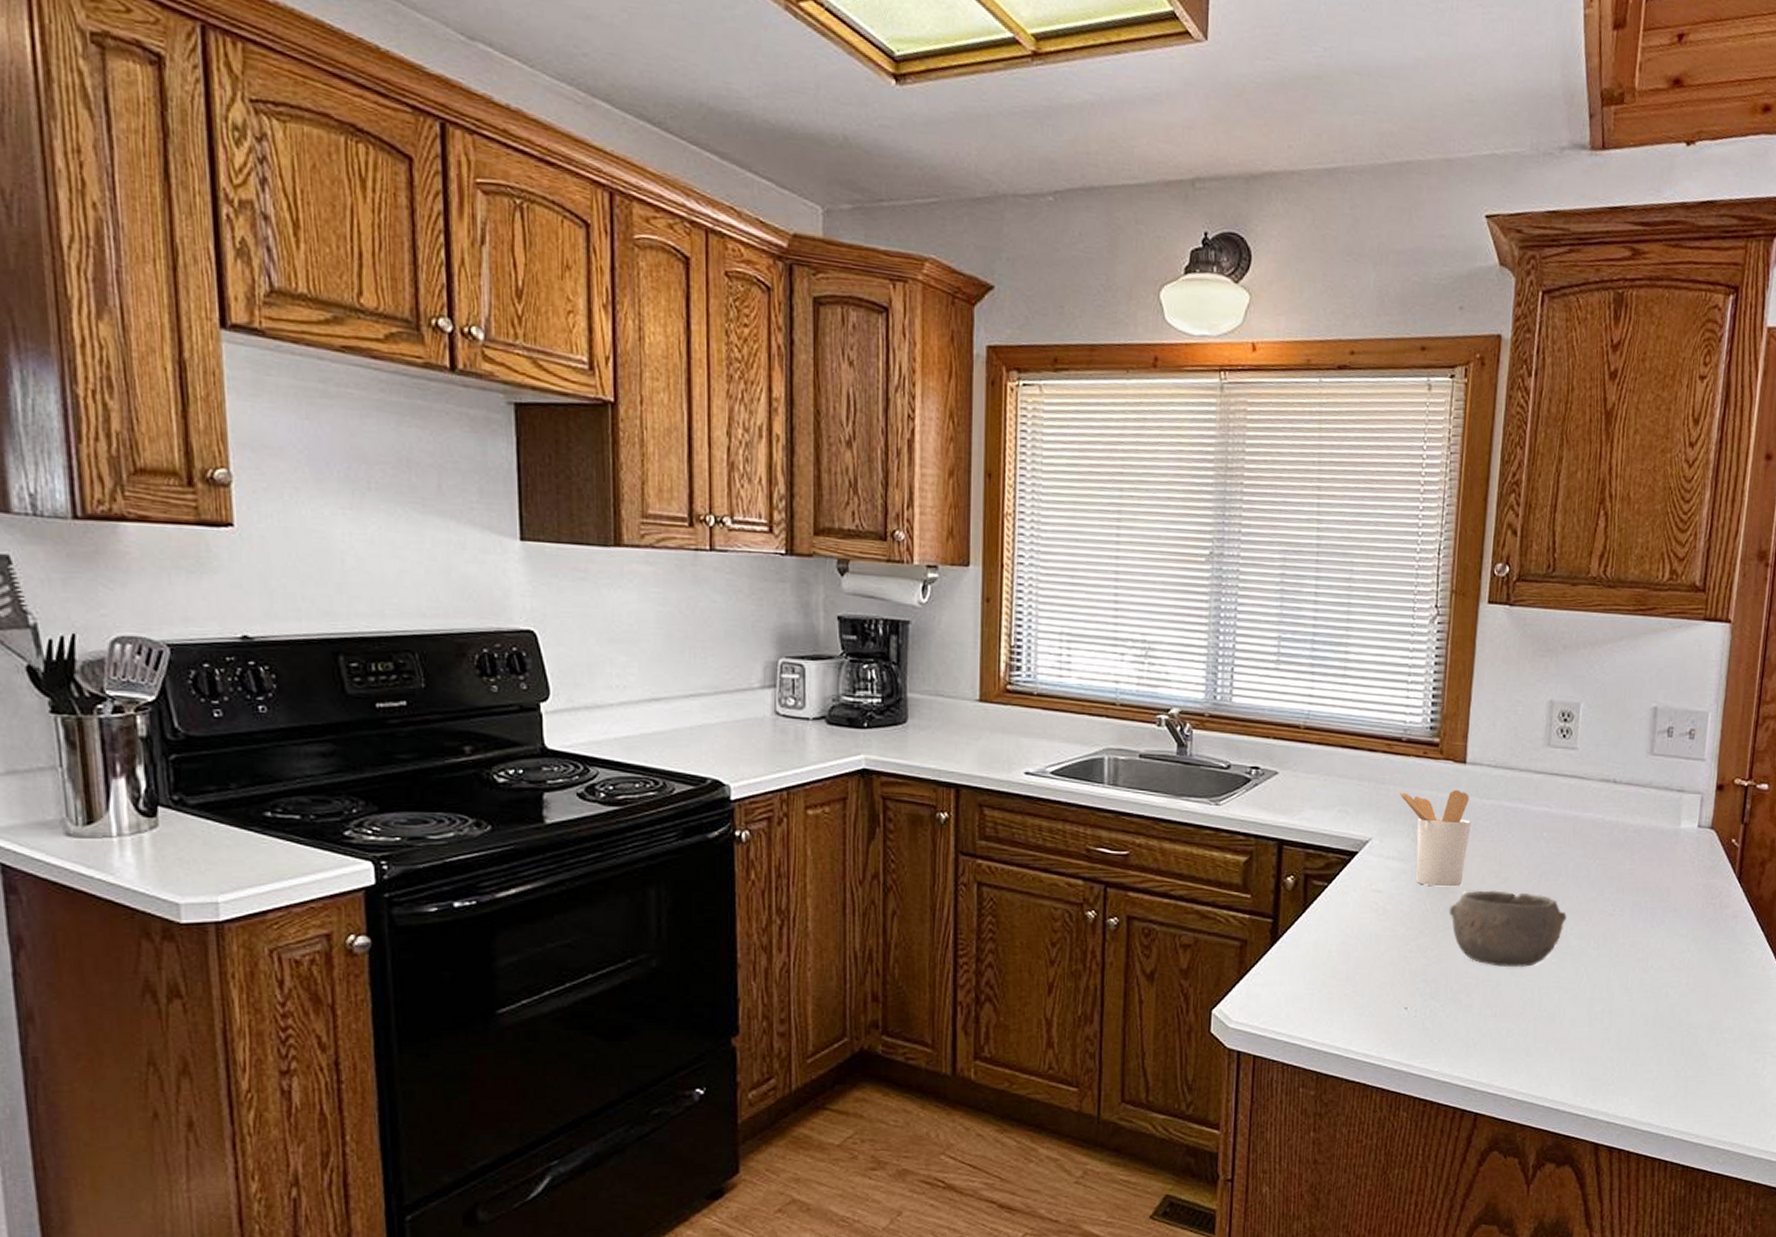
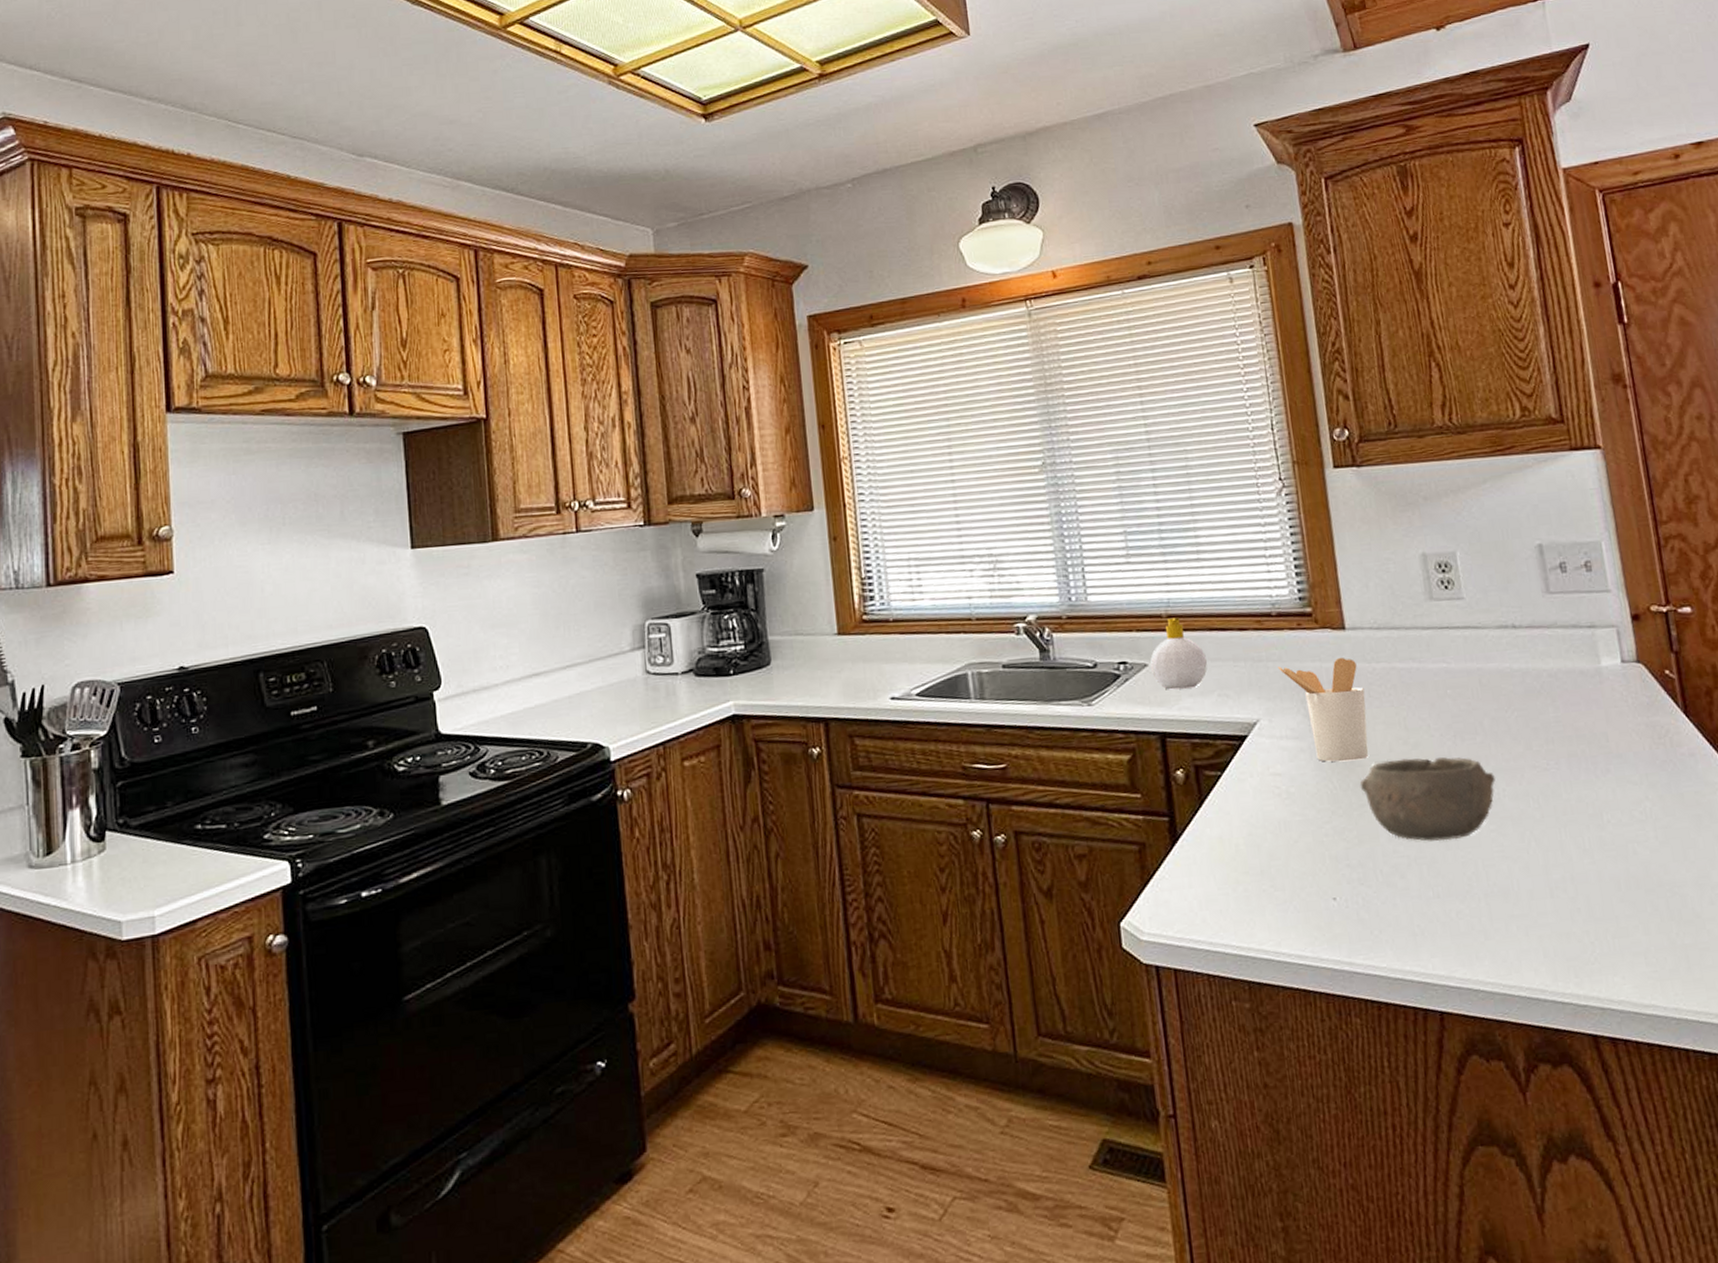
soap bottle: none [1280,730,1335,801] -> present [1150,617,1208,690]

